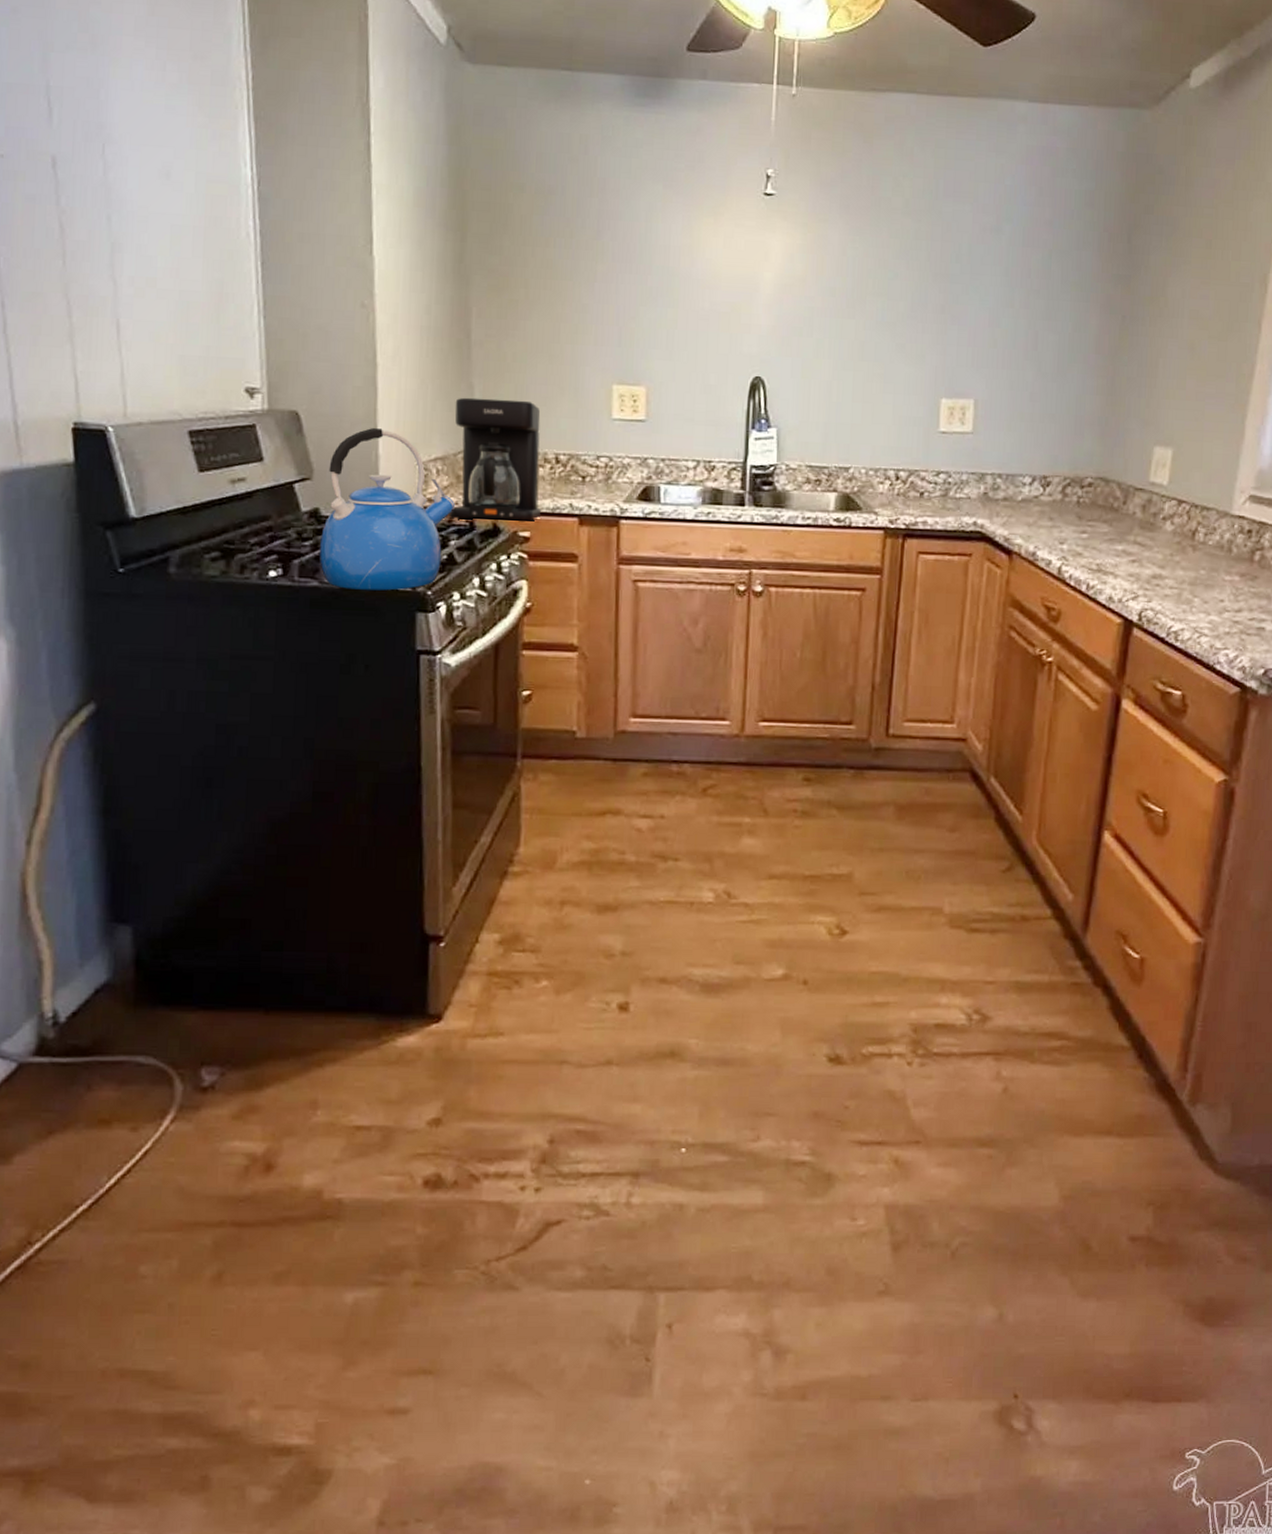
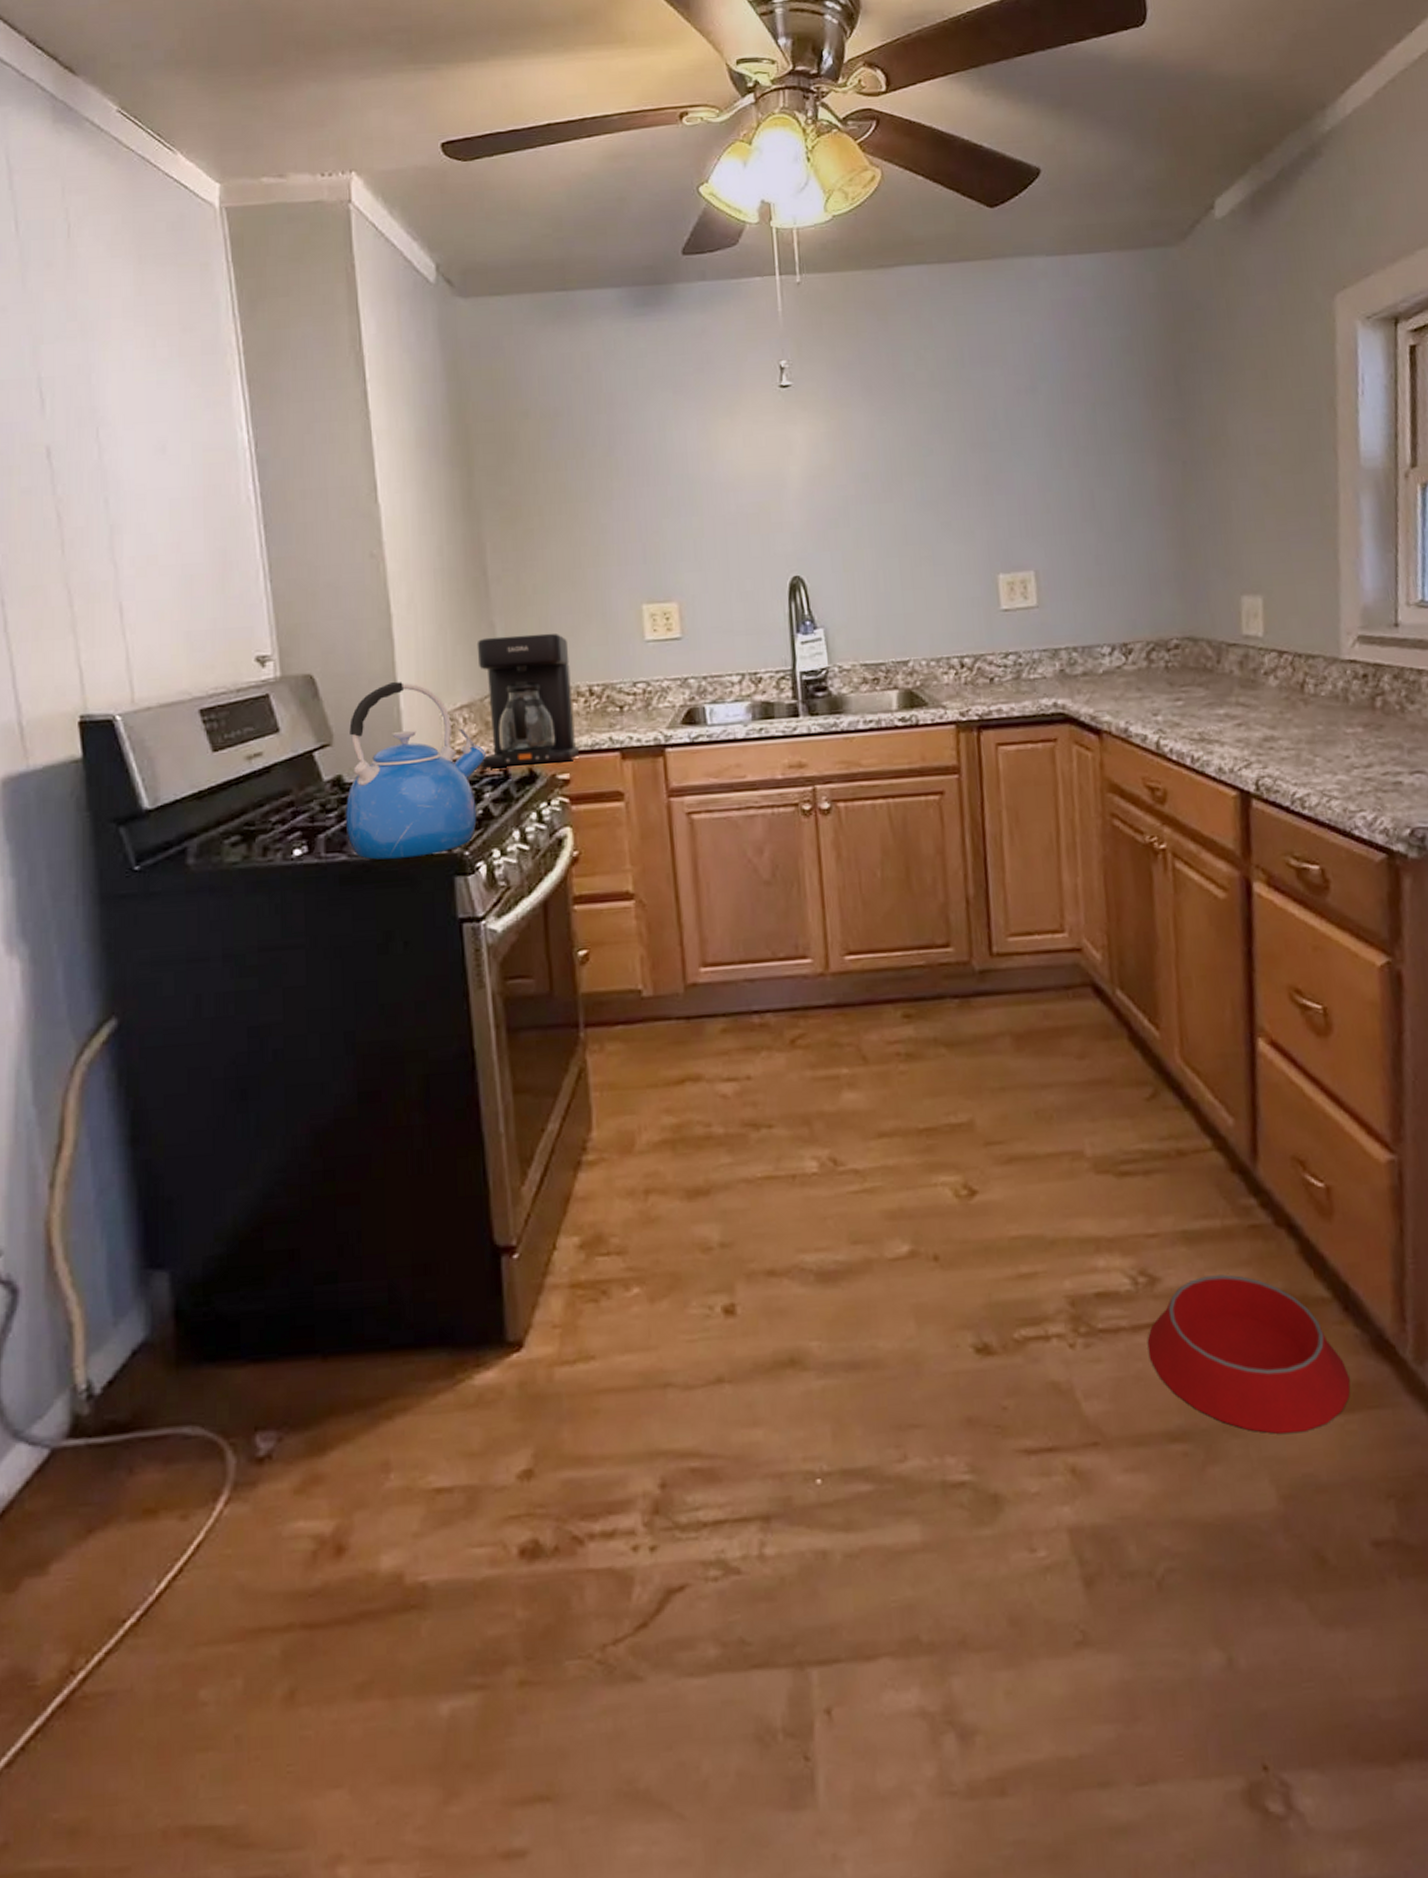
pet bowl: none [972,1019,1134,1148] -> present [1147,1274,1351,1434]

